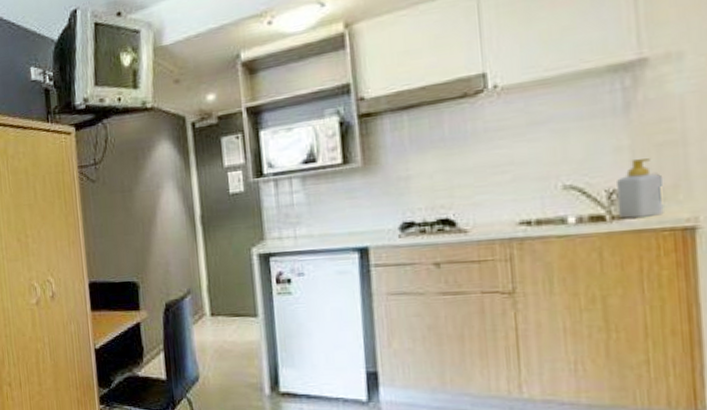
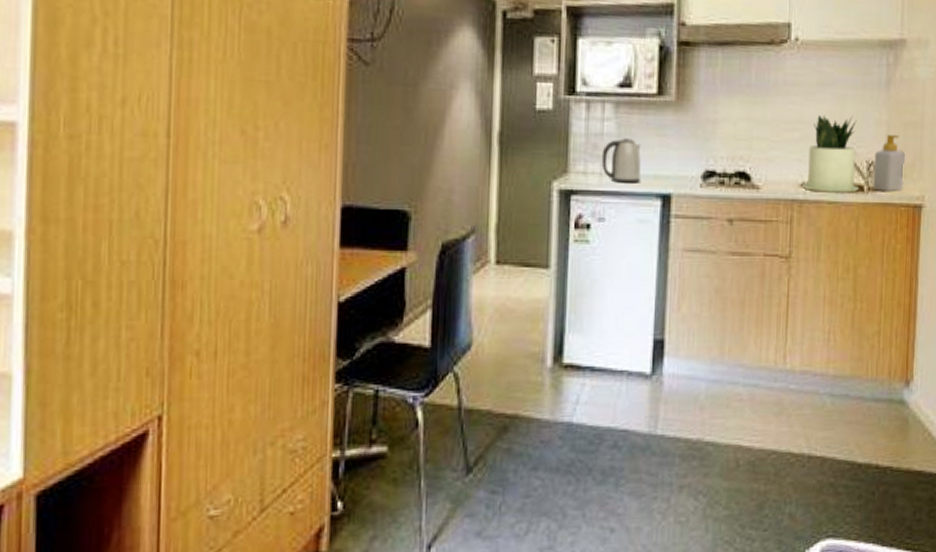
kettle: none [294,204,335,244] -> present [601,138,641,185]
planter: none [521,148,599,229] -> present [802,116,860,194]

